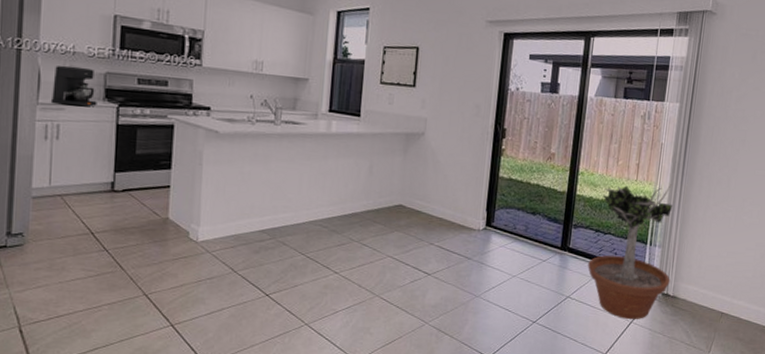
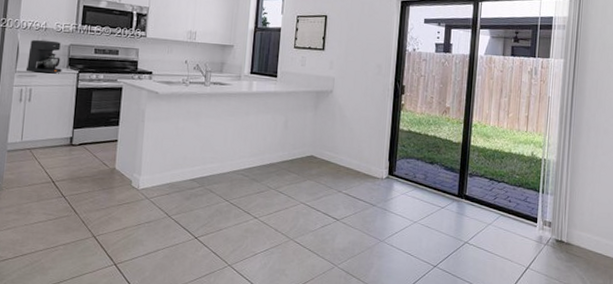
potted tree: present [588,184,672,319] -> none [484,135,564,265]

